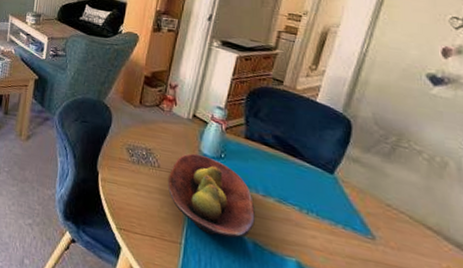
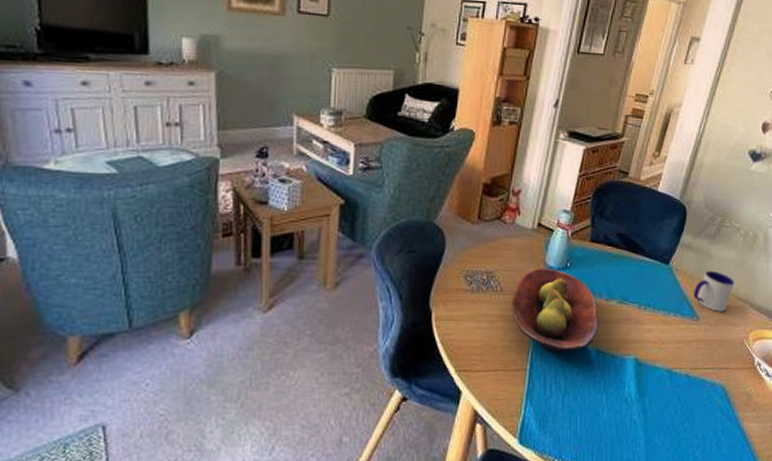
mug: none [366,189,420,238] -> present [694,270,735,312]

